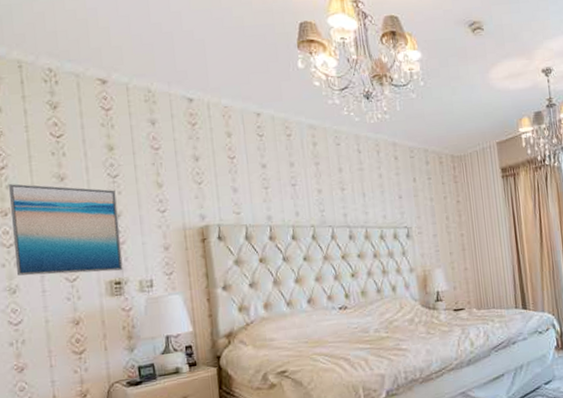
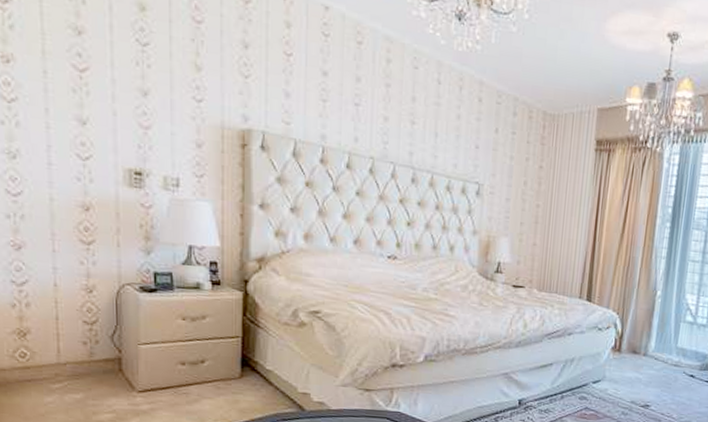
wall art: present [9,184,123,276] -> none [13,24,146,159]

